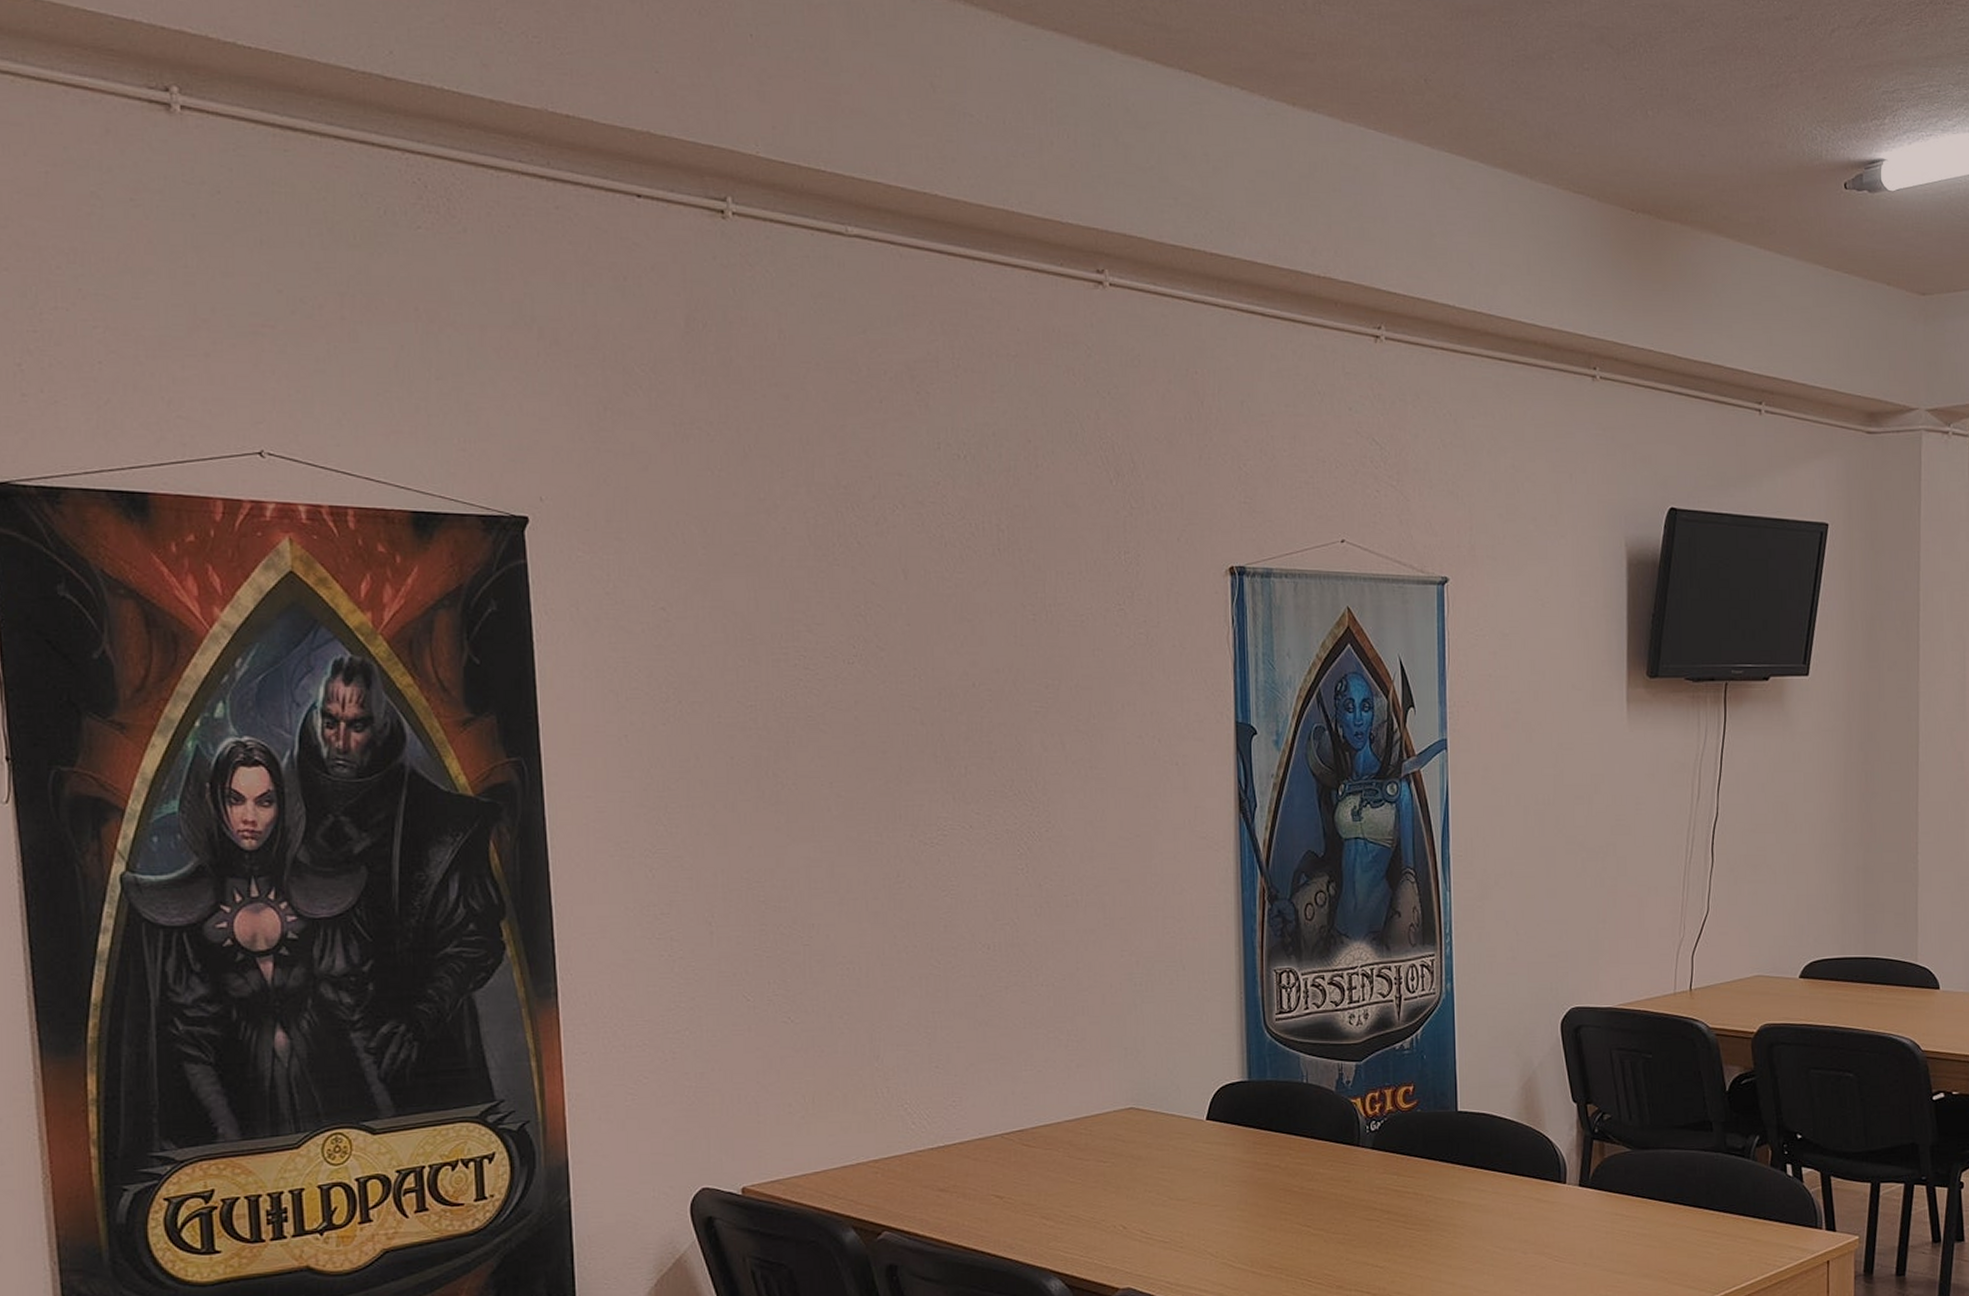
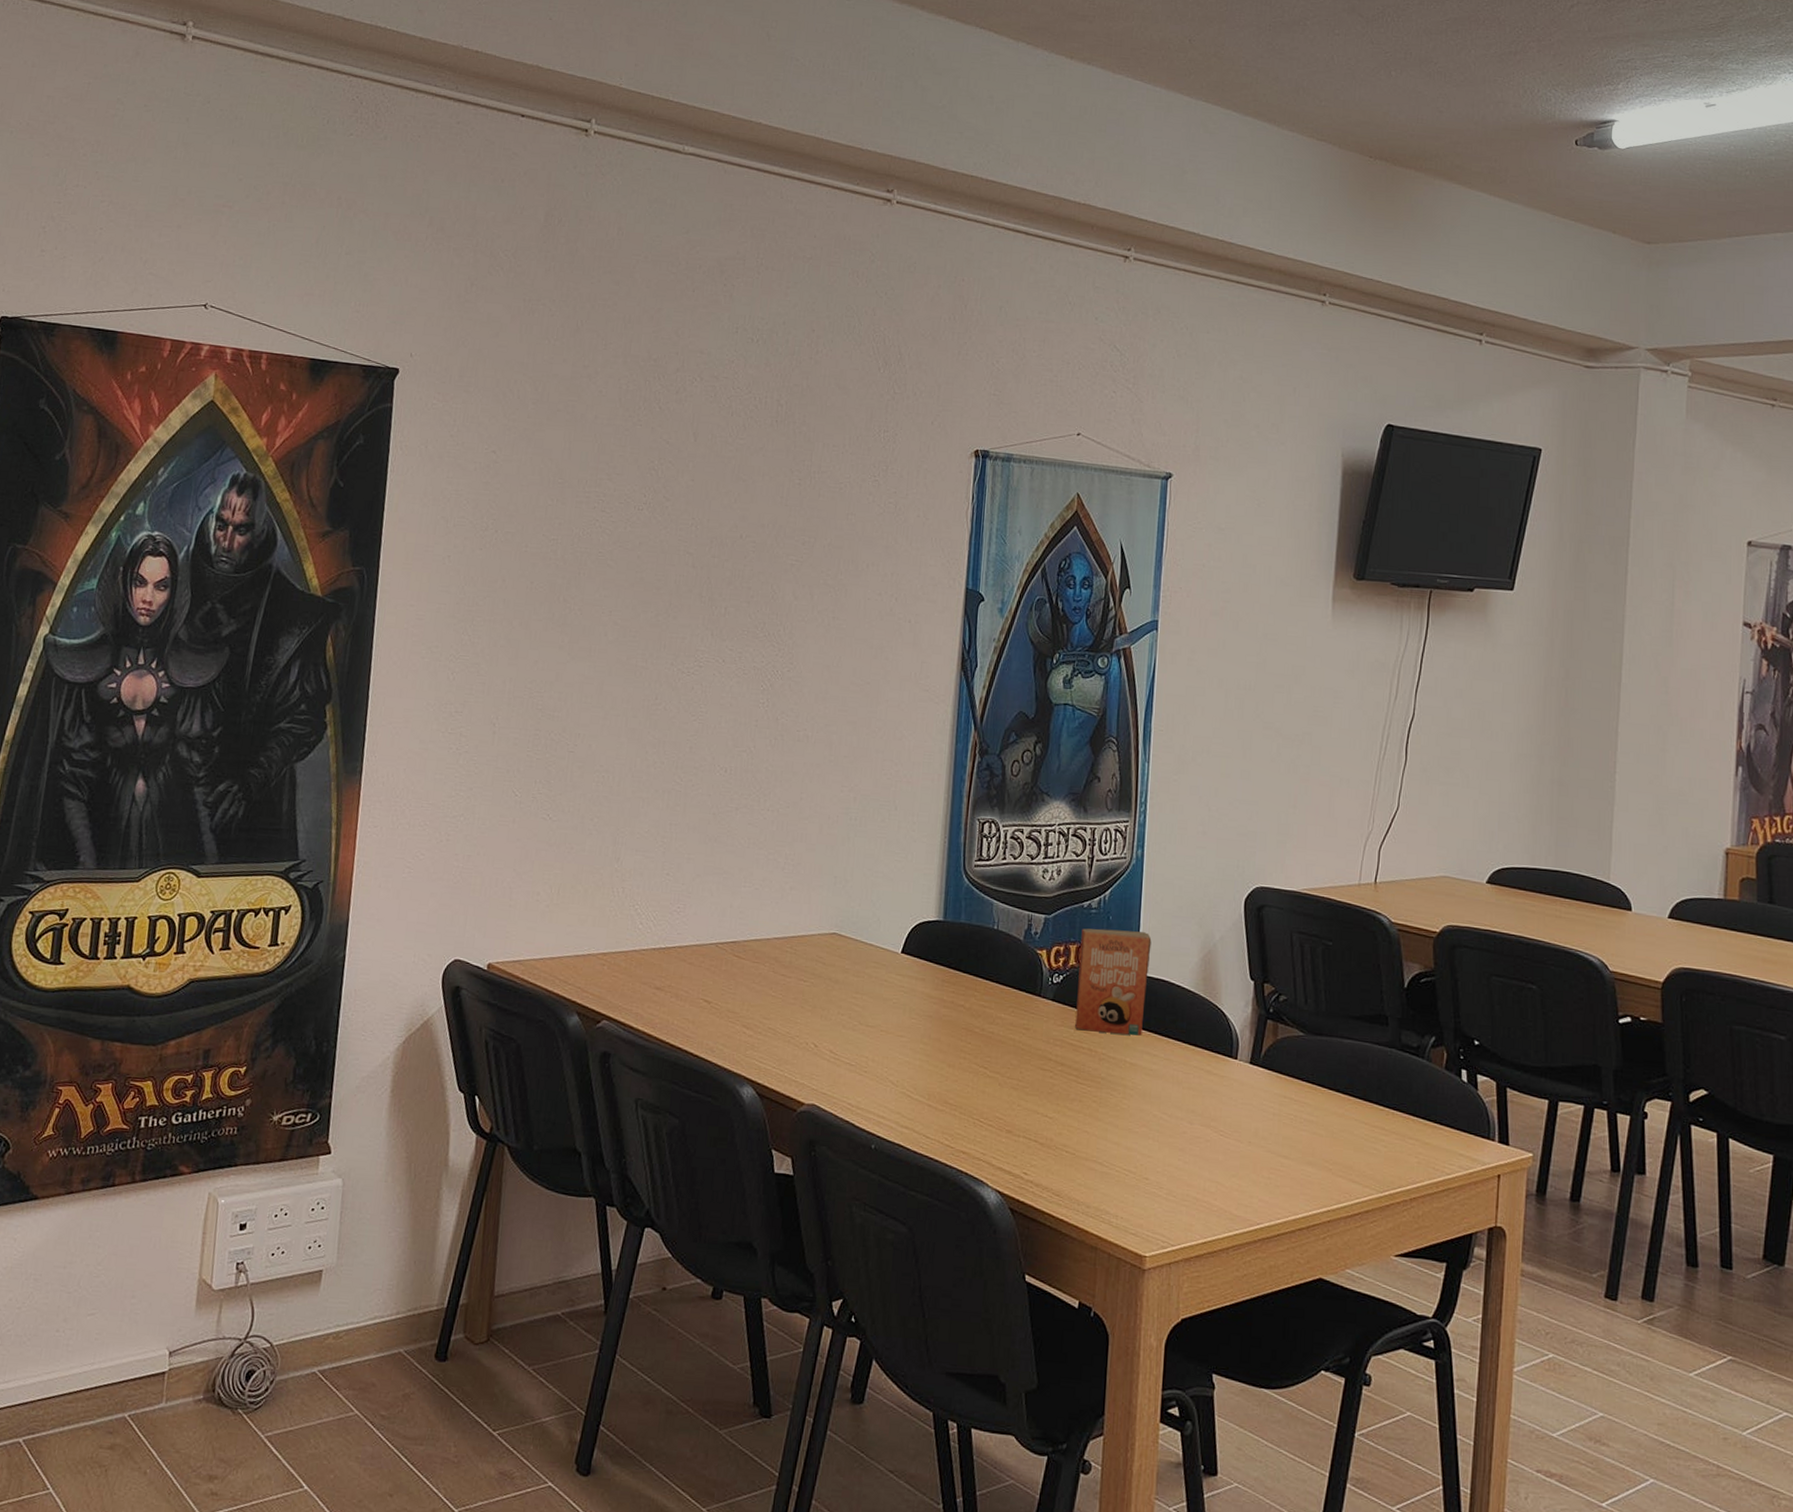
paperback book: none [1396,1067,1470,1176] -> present [1075,928,1152,1036]

